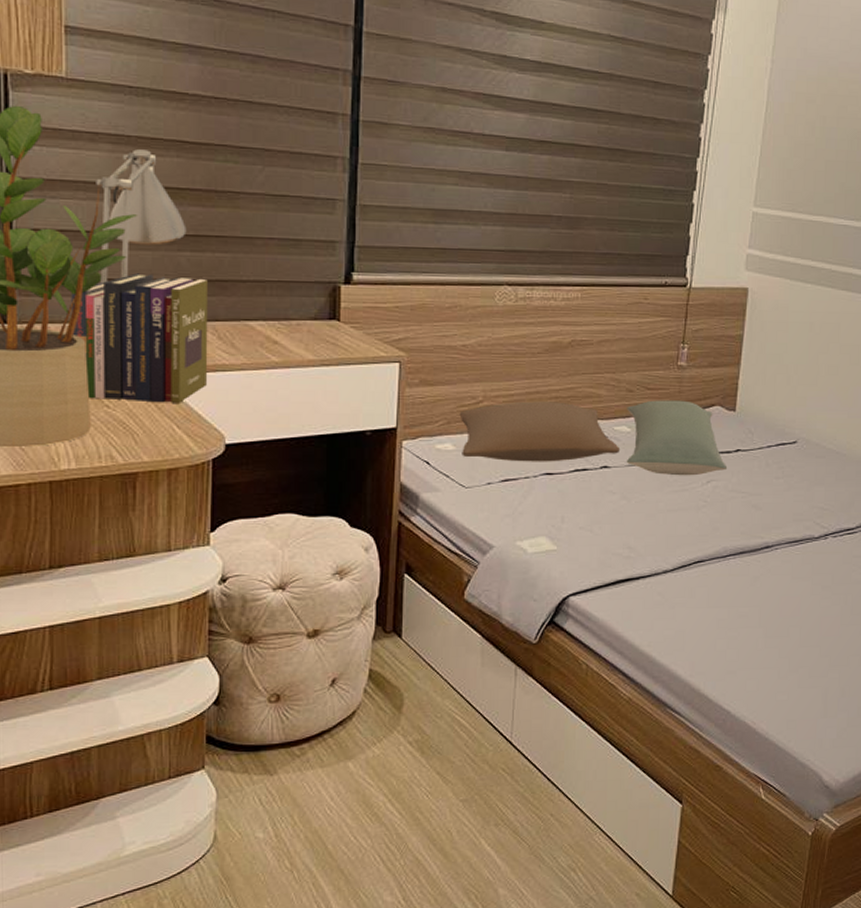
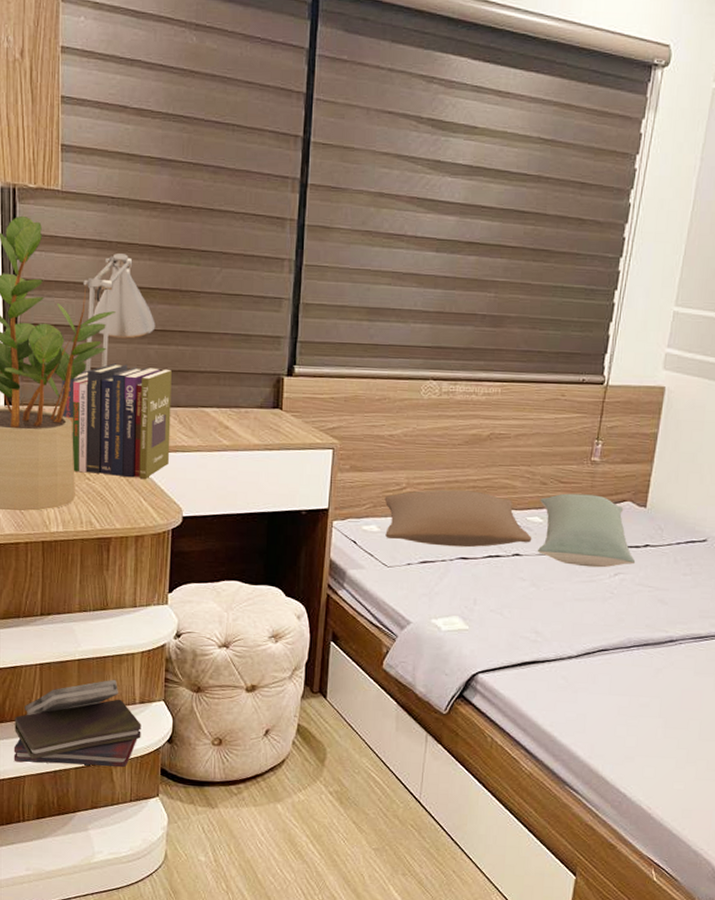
book: none [16,636,181,747] -> present [13,679,141,768]

